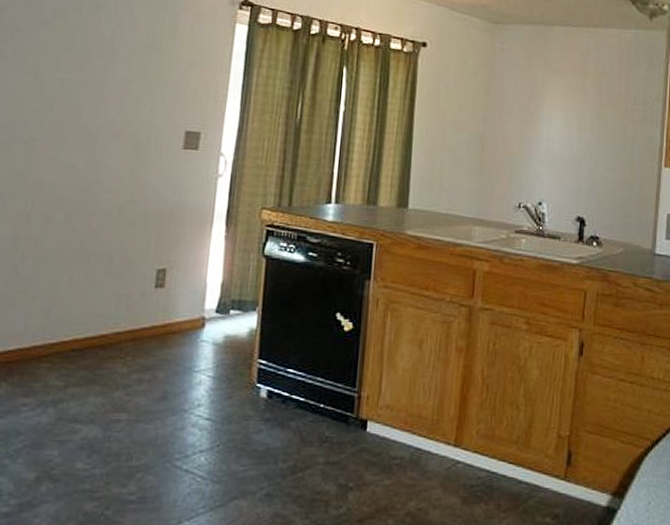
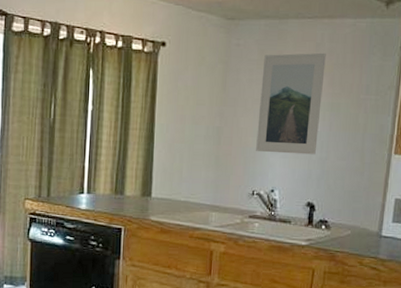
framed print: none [522,60,593,166] -> present [256,52,326,155]

